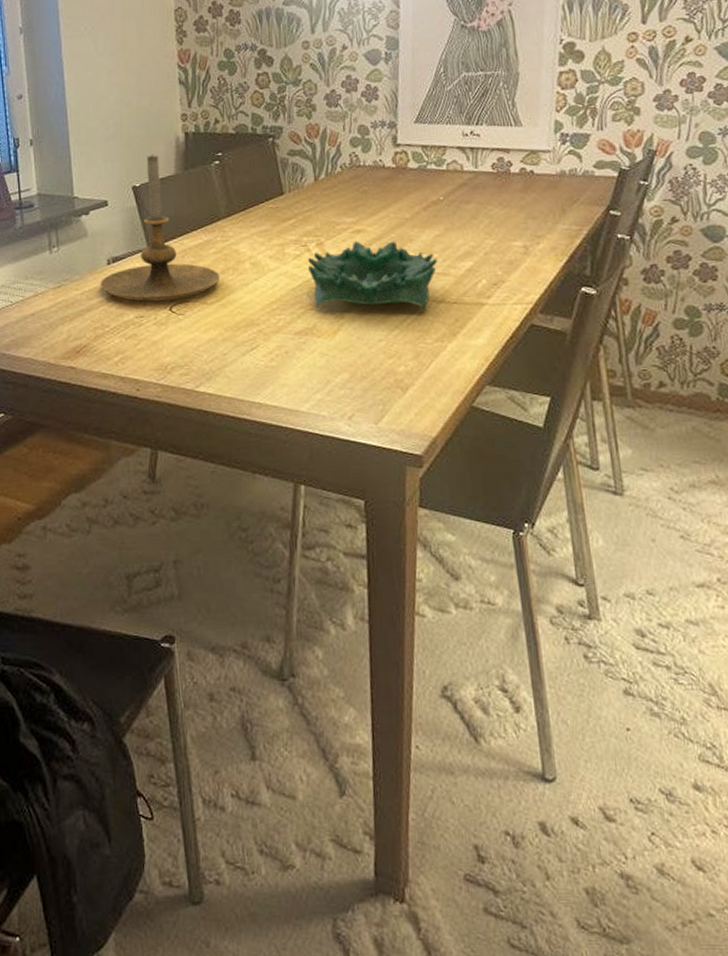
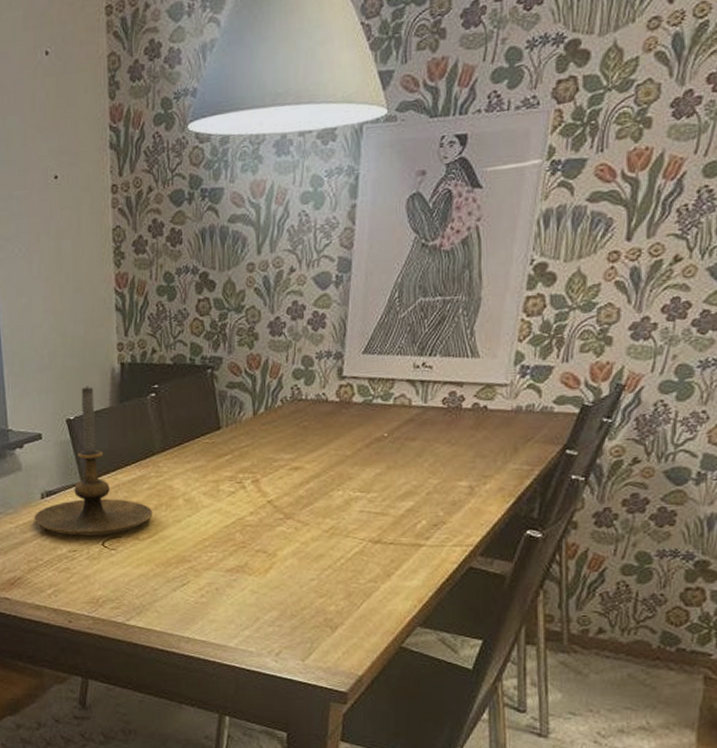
decorative bowl: present [307,240,438,308] -> none [242,478,377,548]

